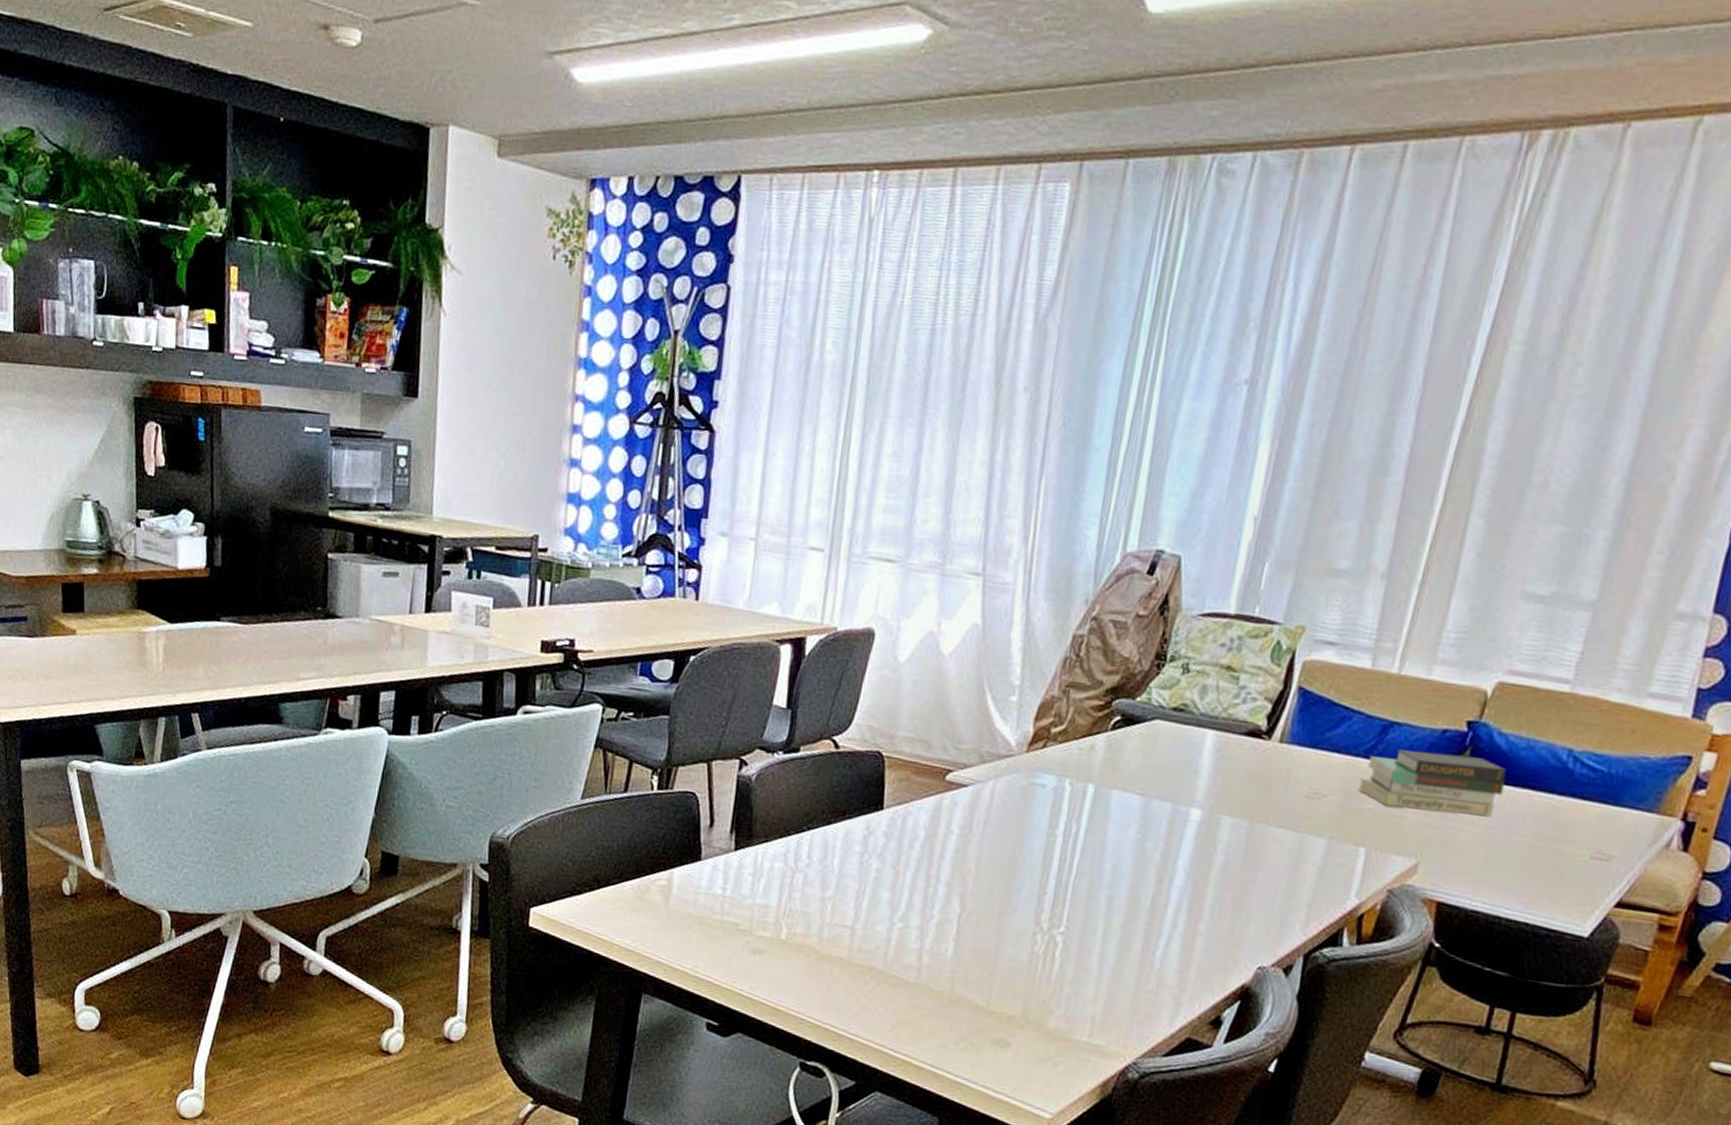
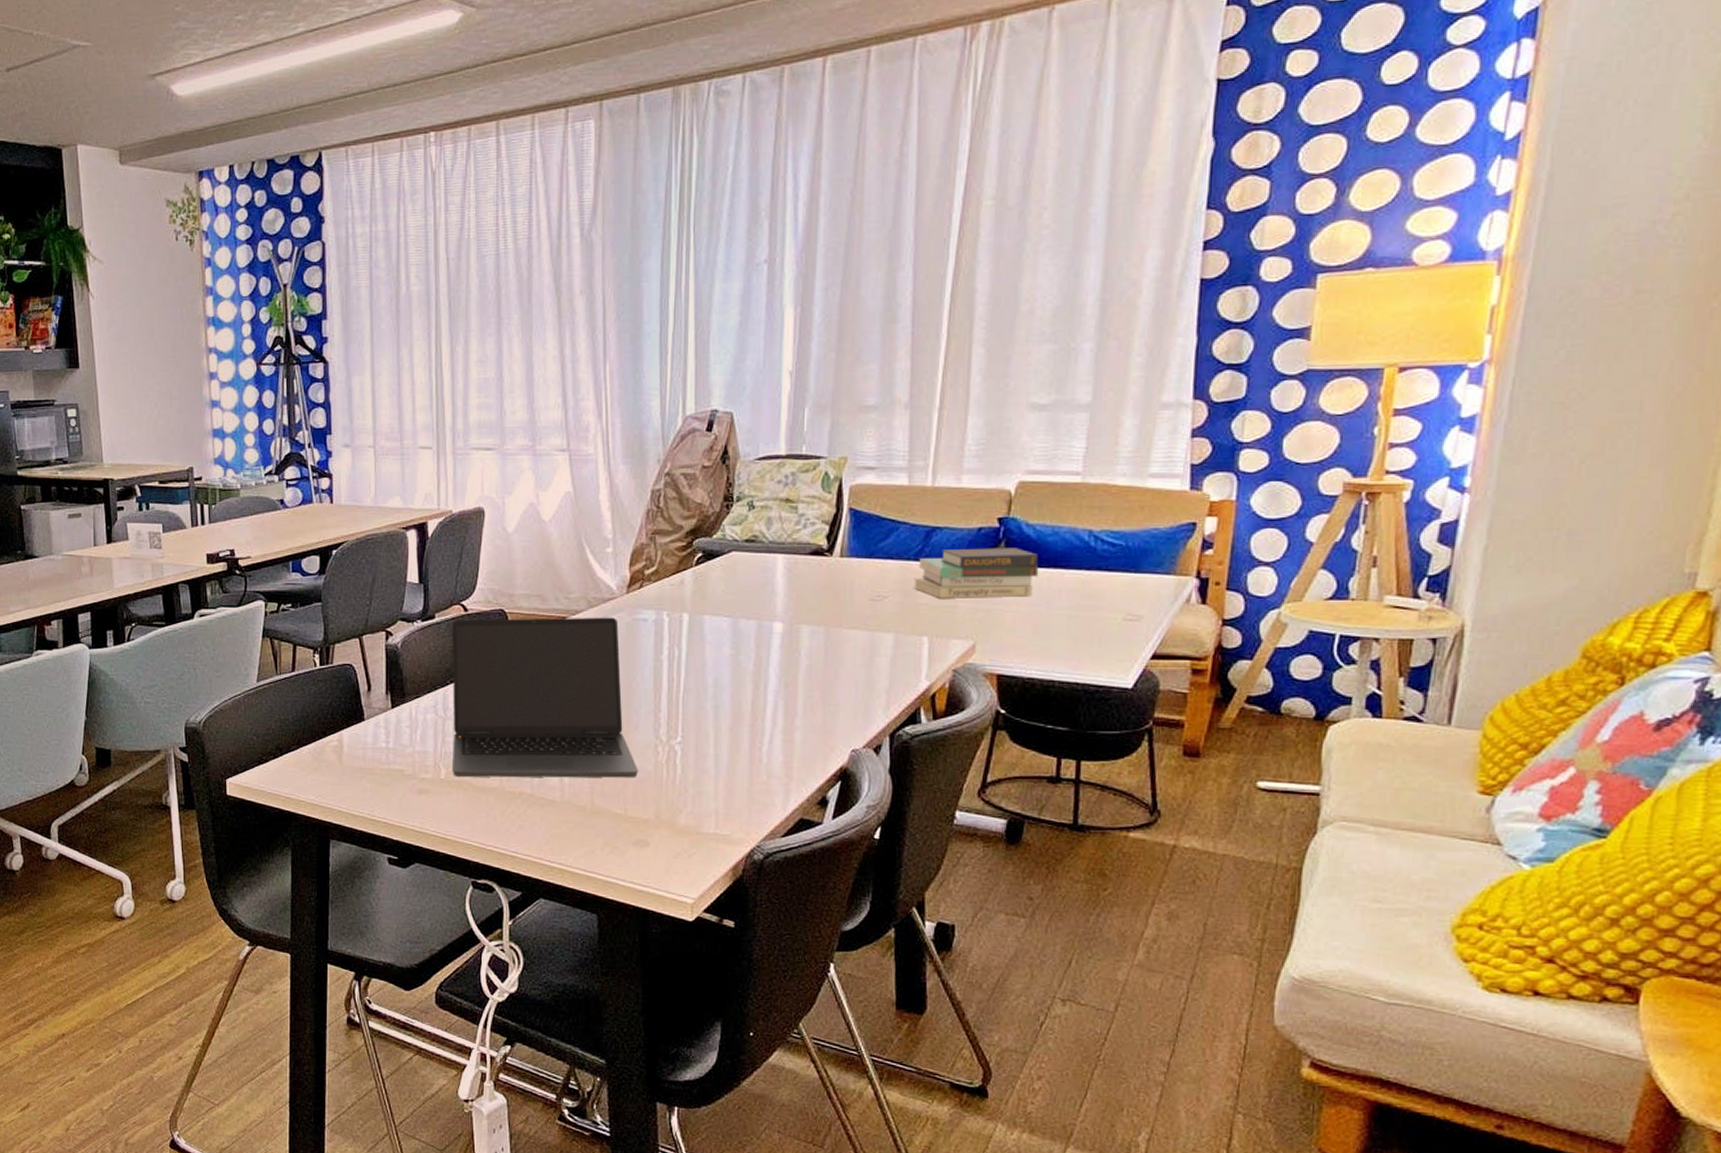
laptop: none [795,757,1012,967] -> present [451,617,638,778]

